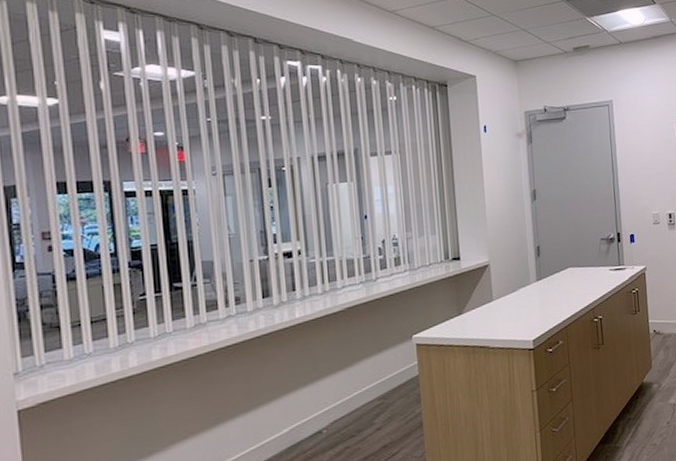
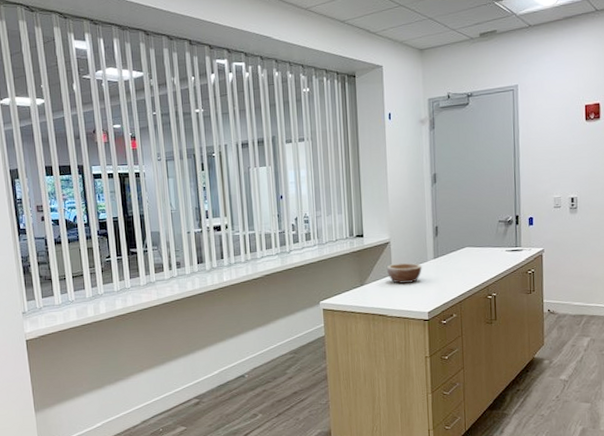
bowl: none [486,286,525,310] -> present [386,262,422,284]

